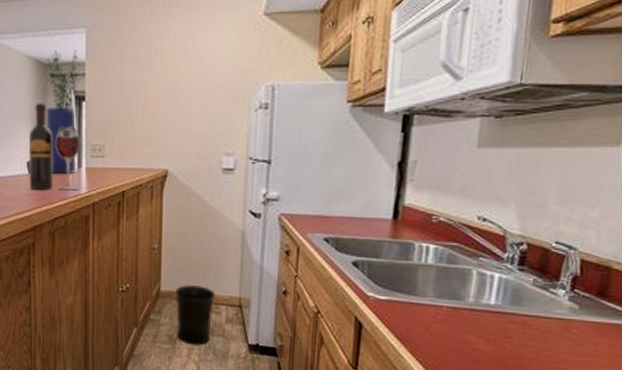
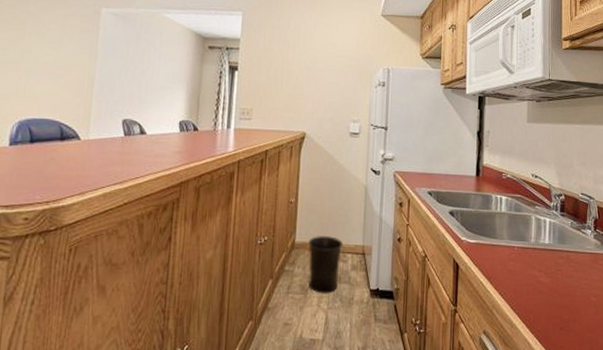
wine bottle: present [28,103,54,190] -> none [179,69,206,148]
vase: present [46,50,77,174] -> none [200,27,234,133]
wineglass: present [56,128,80,191] -> none [207,92,231,149]

